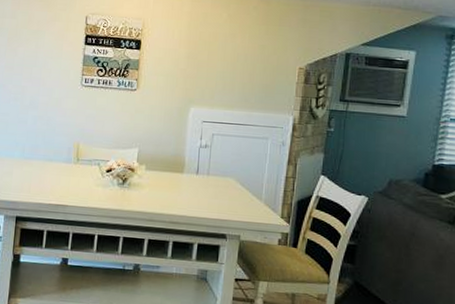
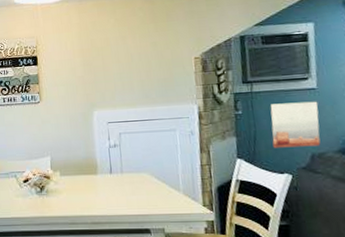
wall art: none [356,126,405,173] -> present [270,101,321,148]

